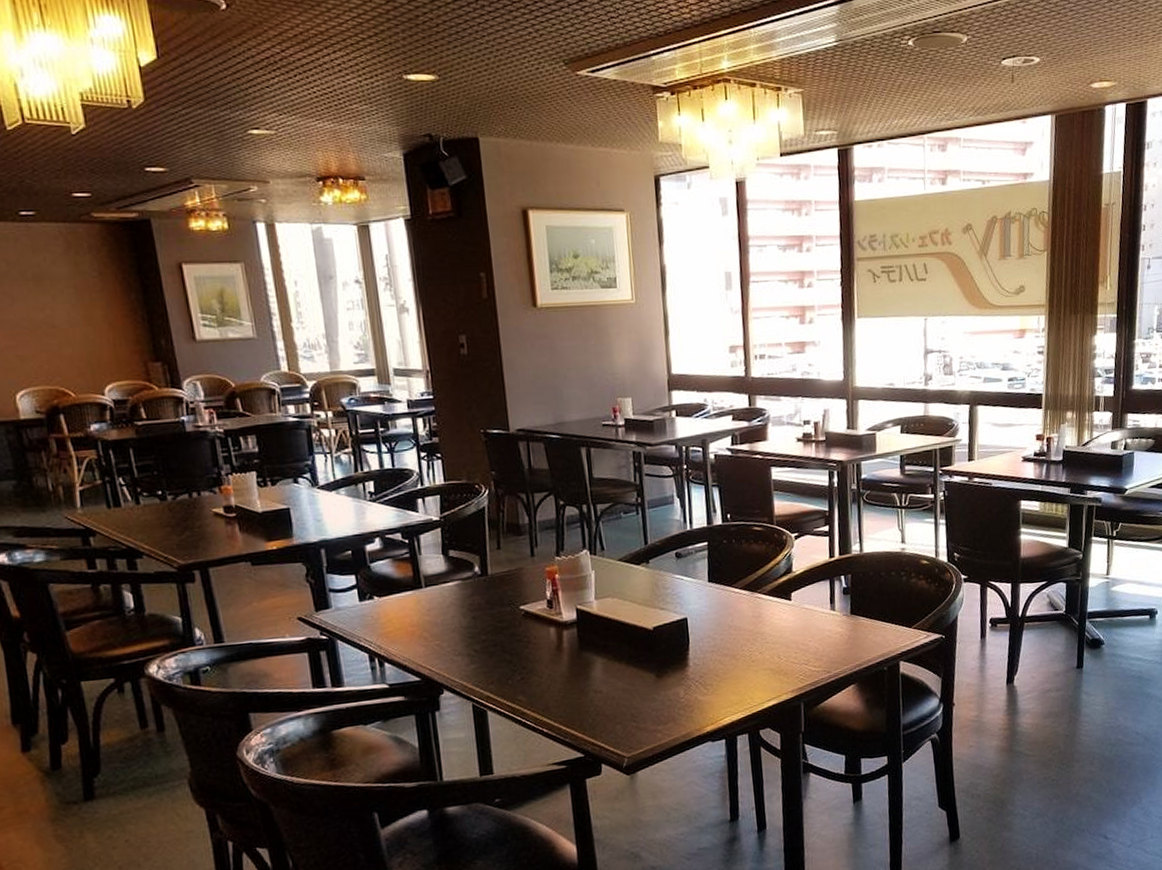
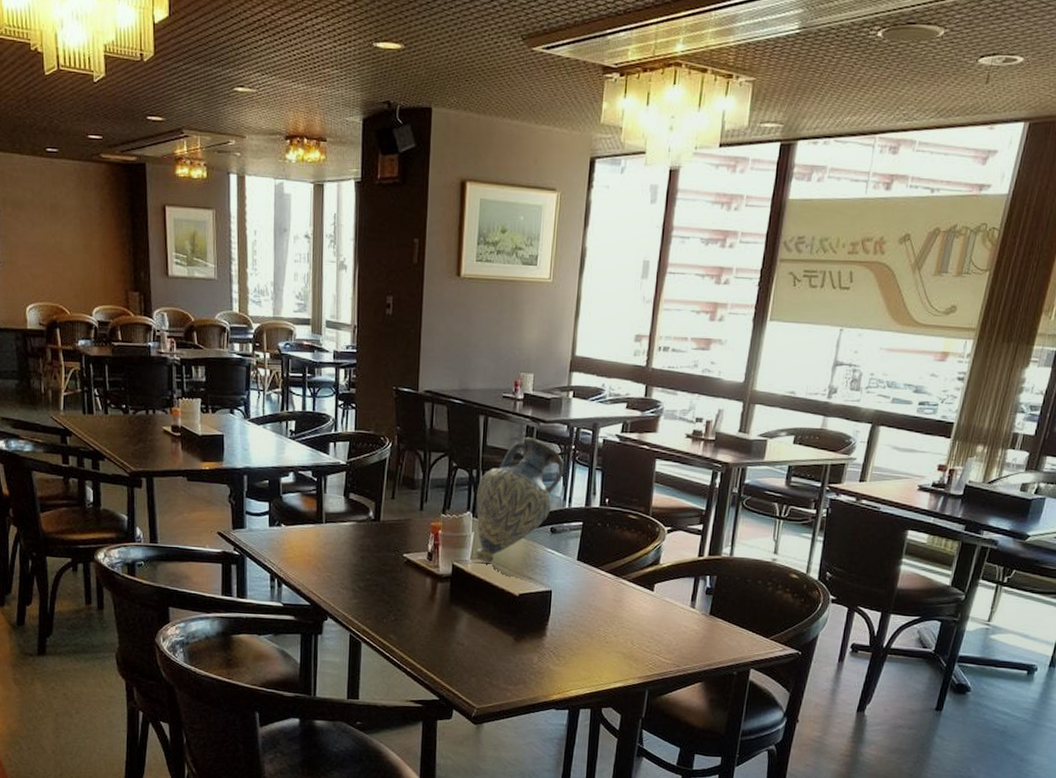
vase: none [590,463,679,601] -> present [475,437,564,563]

